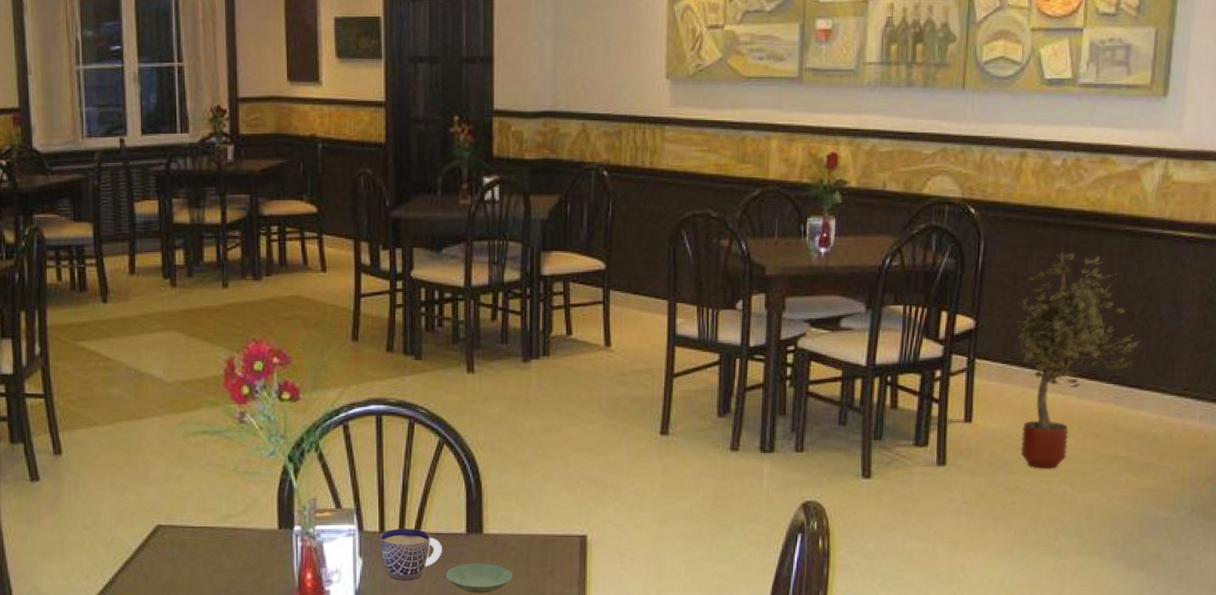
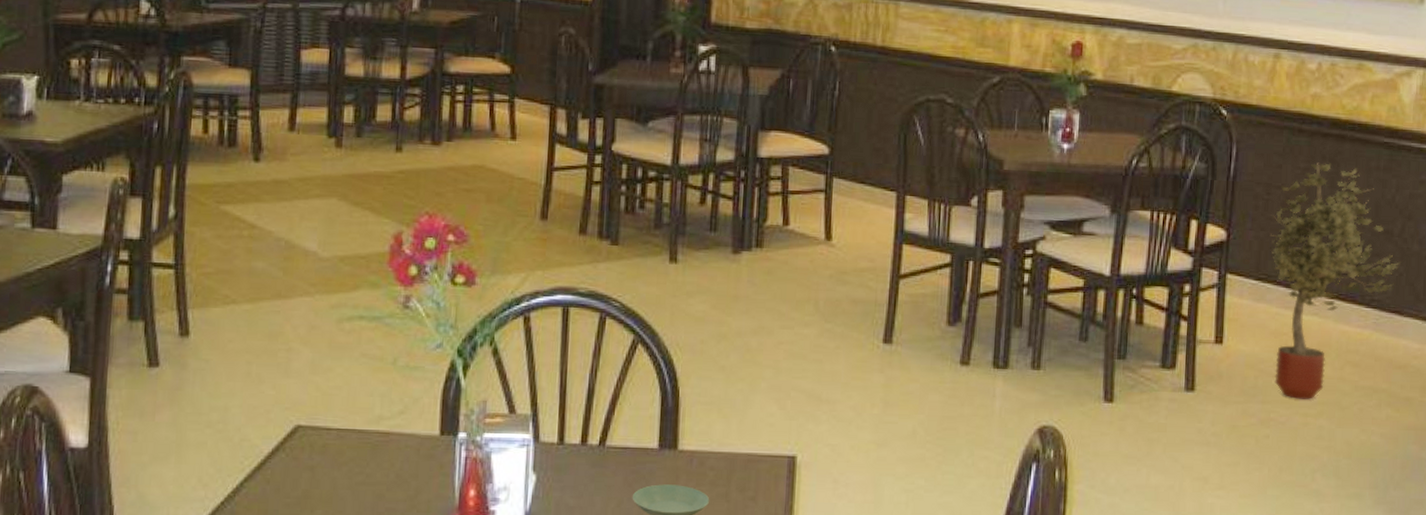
cup: present [379,528,442,581] -> none [557,440,630,503]

